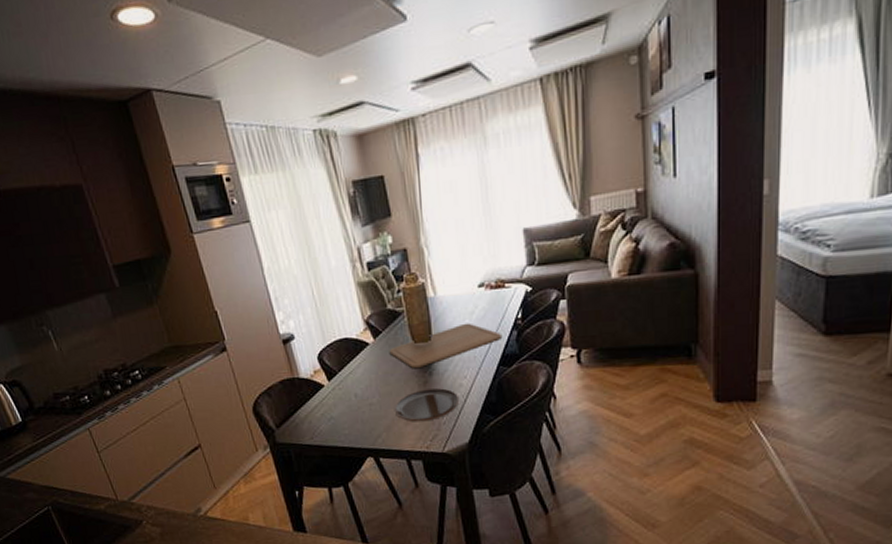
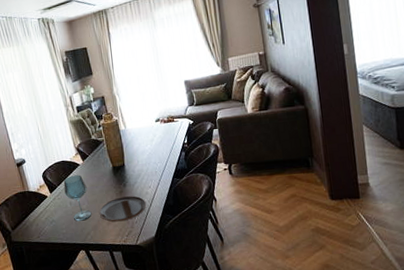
wine glass: none [346,357,385,420] -> present [63,175,92,221]
chopping board: present [389,323,501,369] -> none [94,147,174,182]

